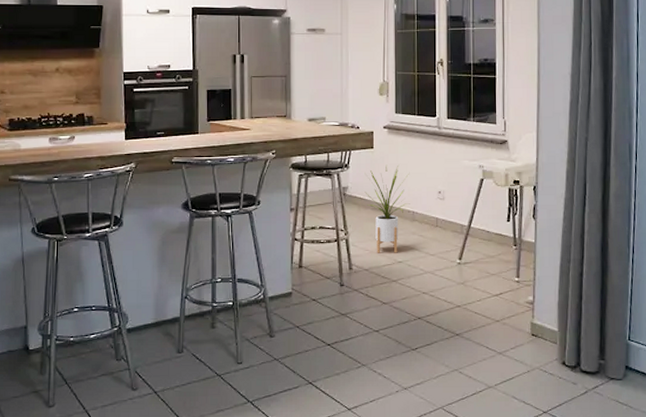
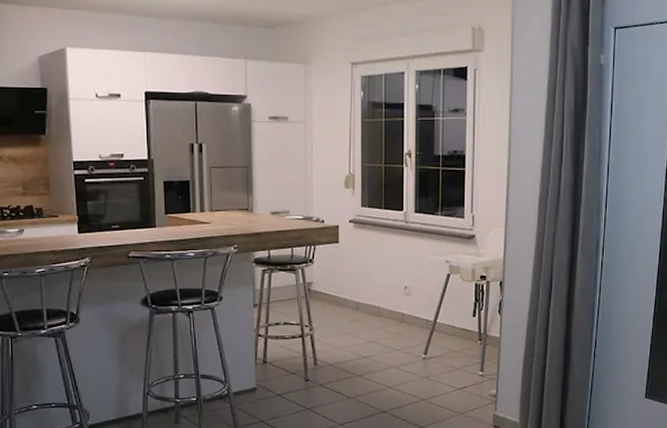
house plant: present [364,164,410,253] -> none [330,260,376,349]

